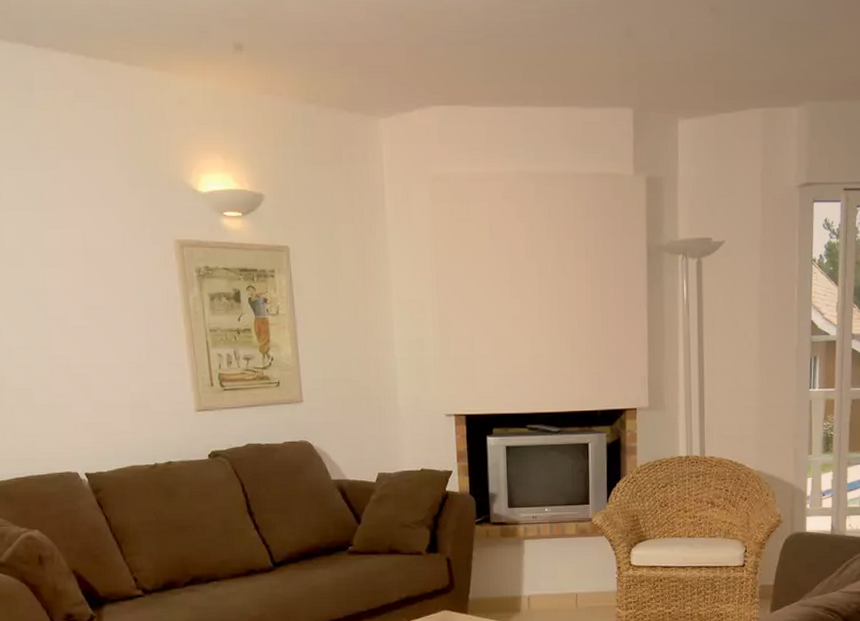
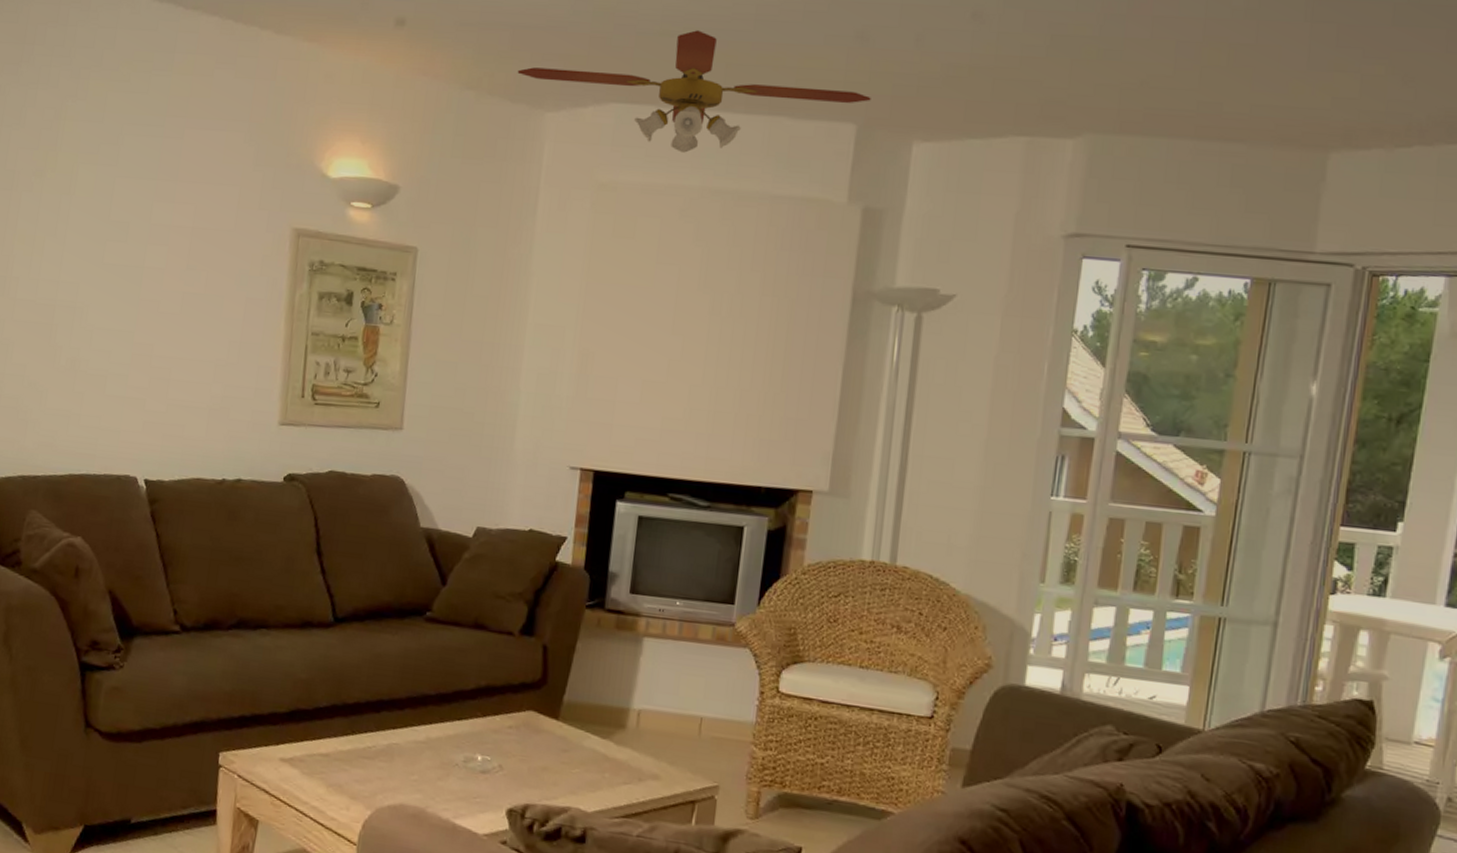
ceiling fan: none [349,37,641,144] -> present [517,30,871,153]

